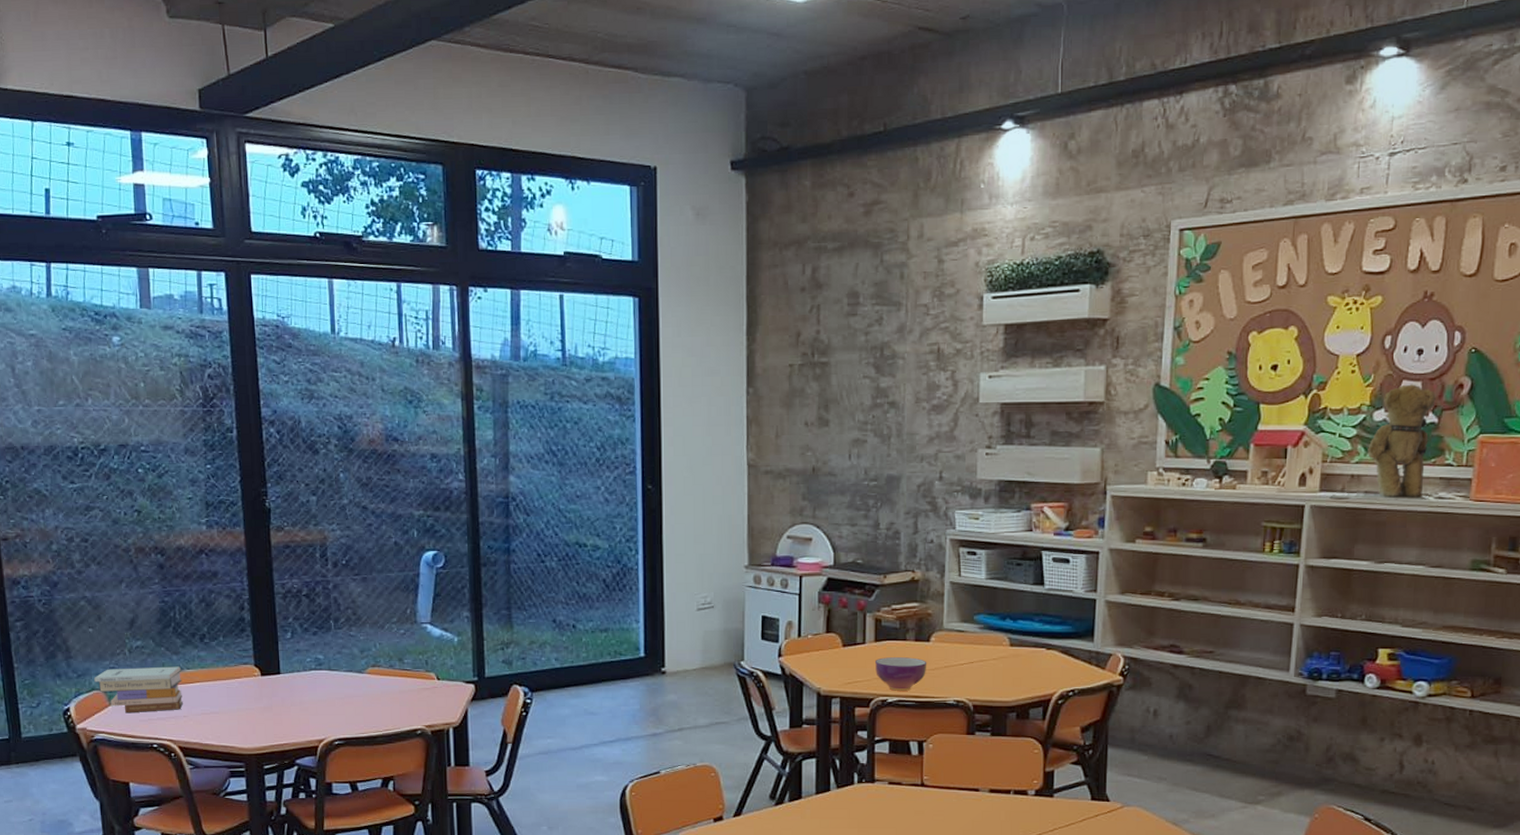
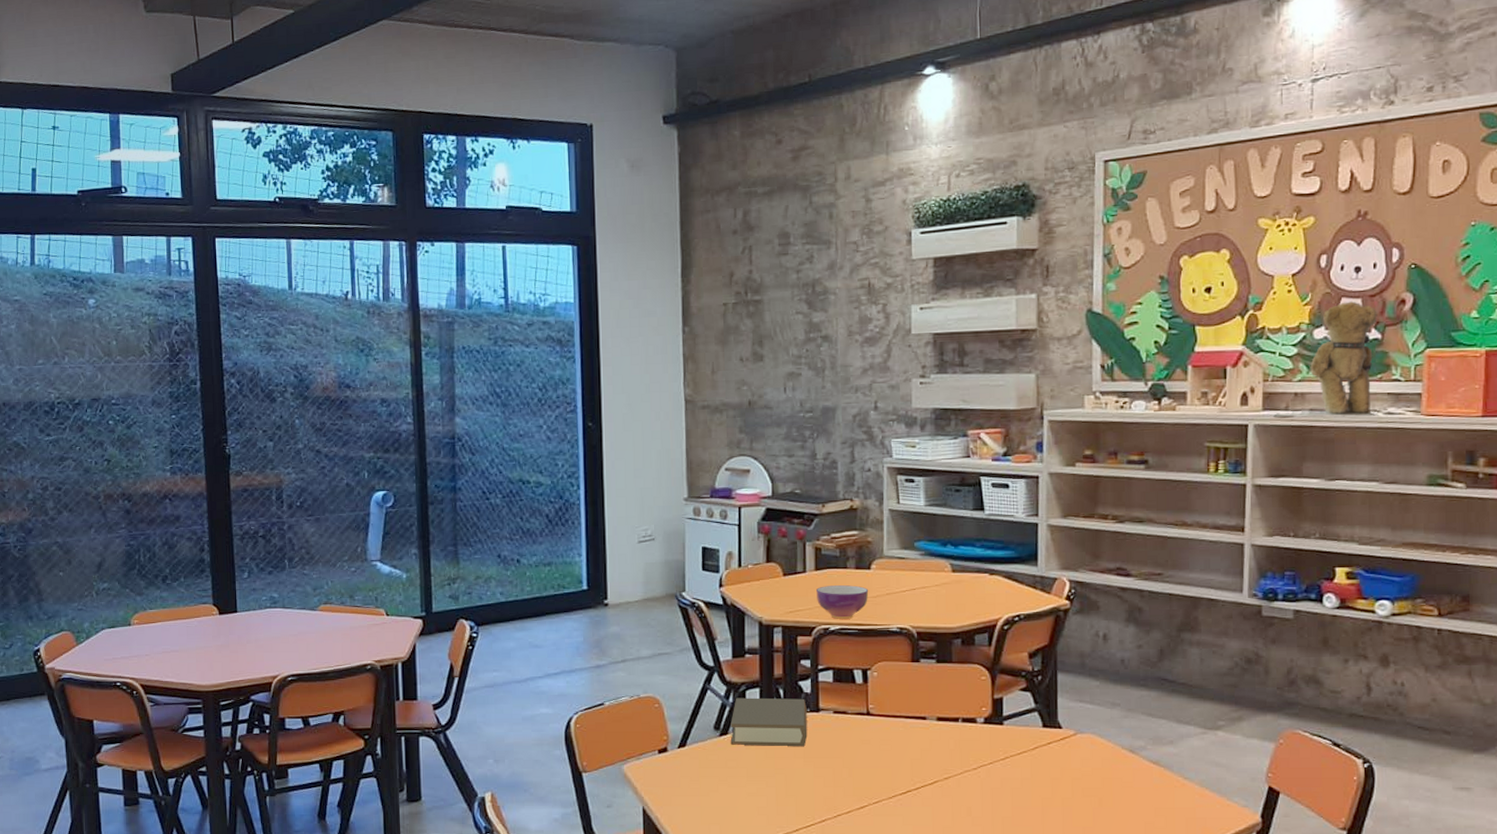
books: present [94,666,184,713] -> none [63,607,146,653]
book: none [785,768,862,816] -> present [730,697,808,746]

